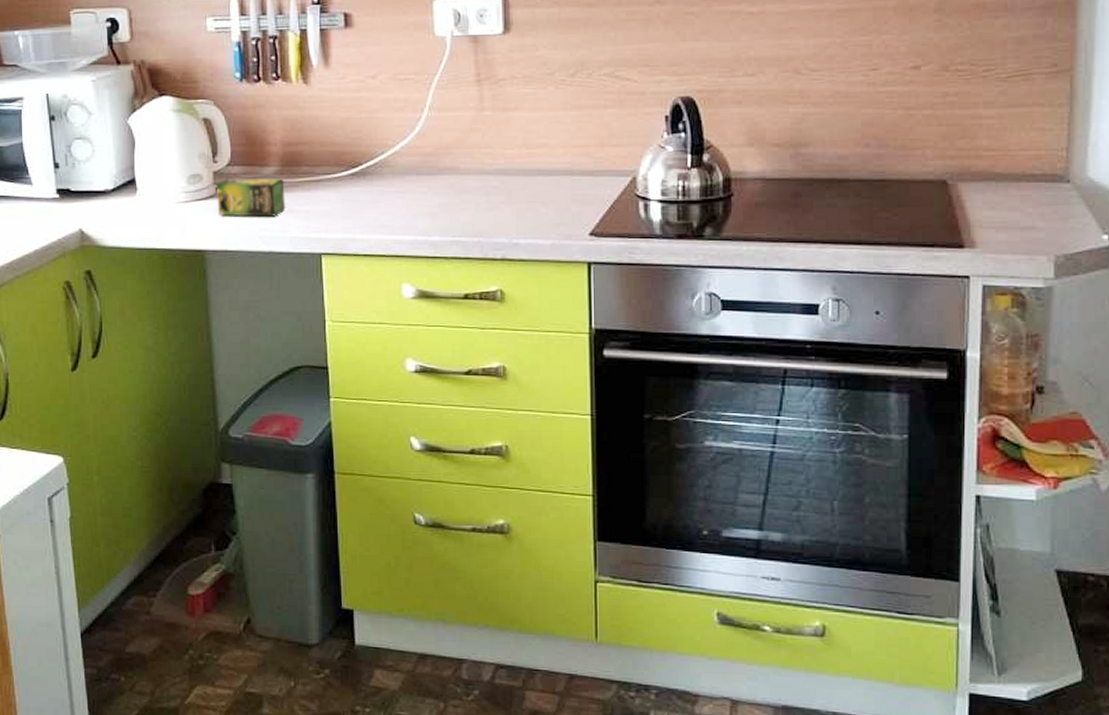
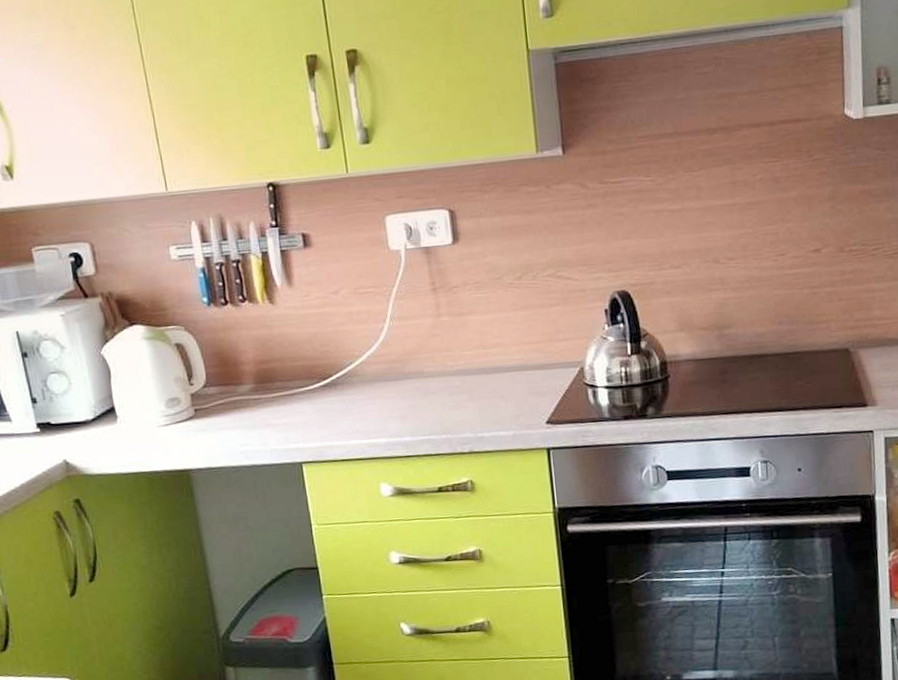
tea box: present [216,177,285,217] -> none [194,395,264,436]

